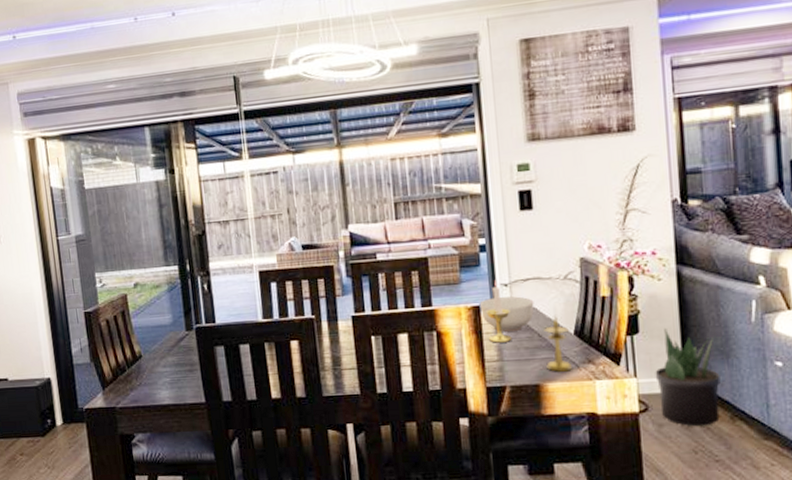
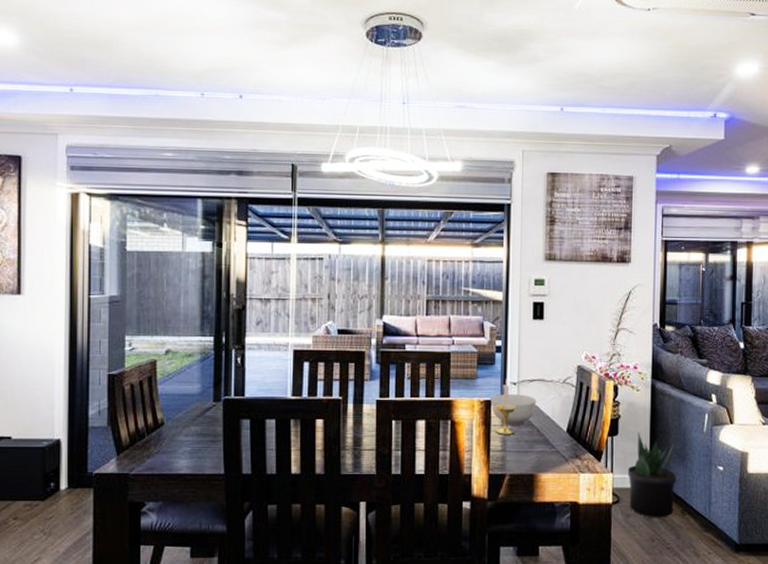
candlestick: present [544,316,572,373] -> none [541,414,563,465]

